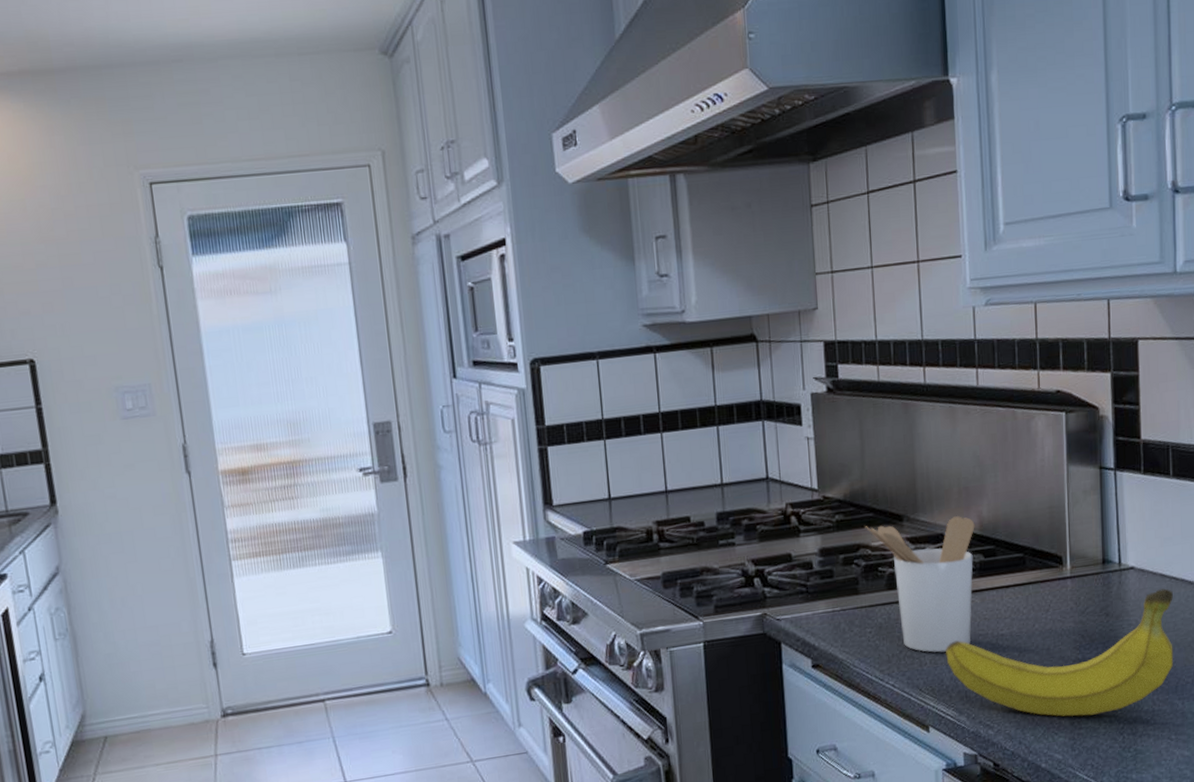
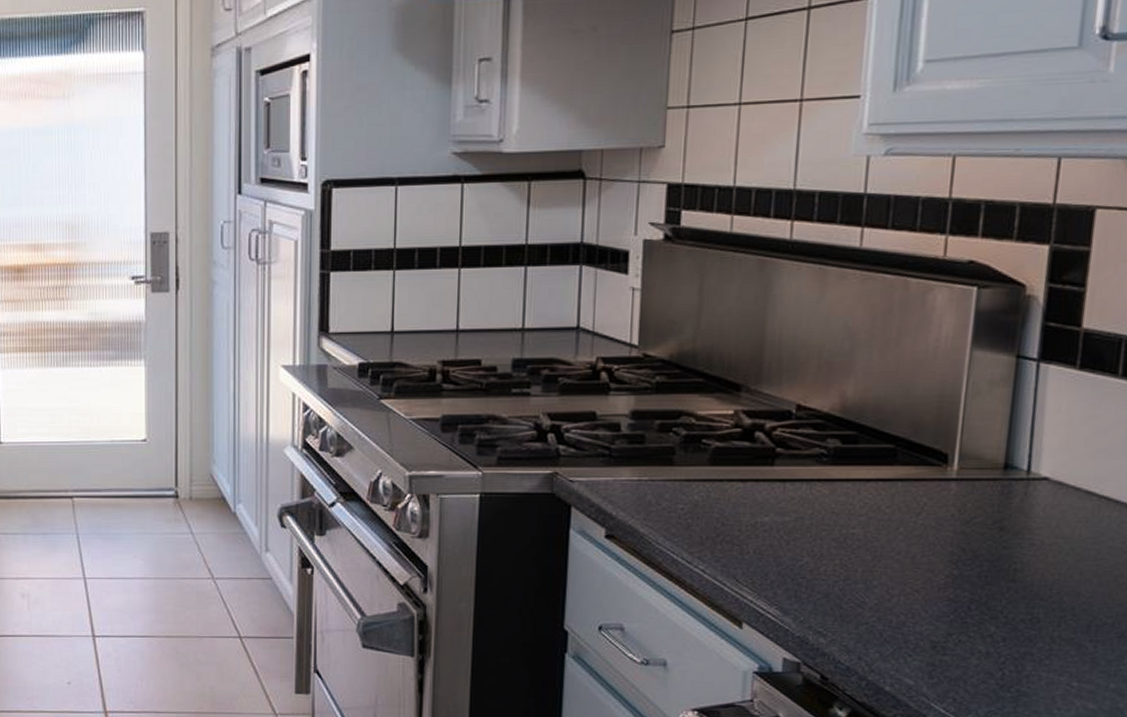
utensil holder: present [865,516,975,653] -> none [691,392,835,543]
fruit: present [946,588,1174,717] -> none [775,508,1101,642]

